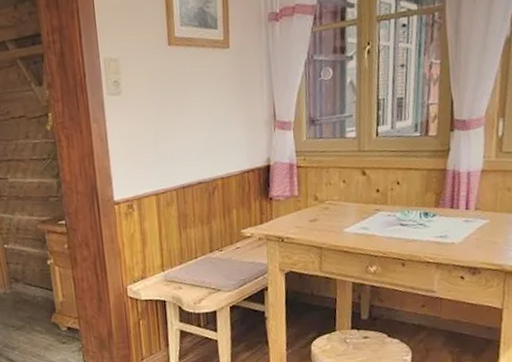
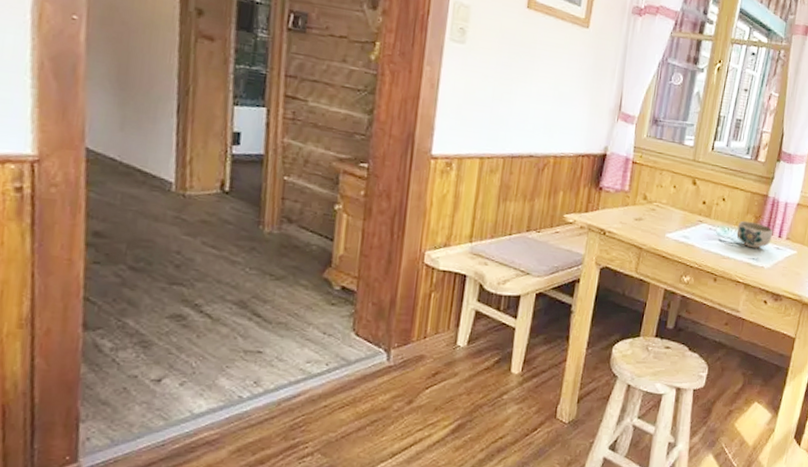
bowl: none [418,199,459,226] -> present [736,220,773,249]

